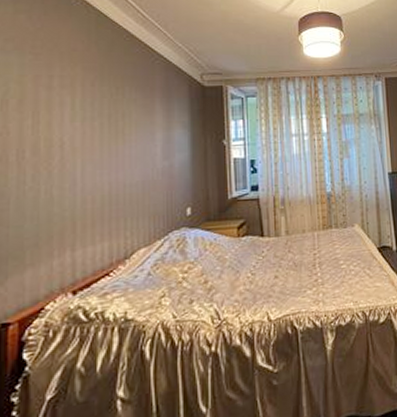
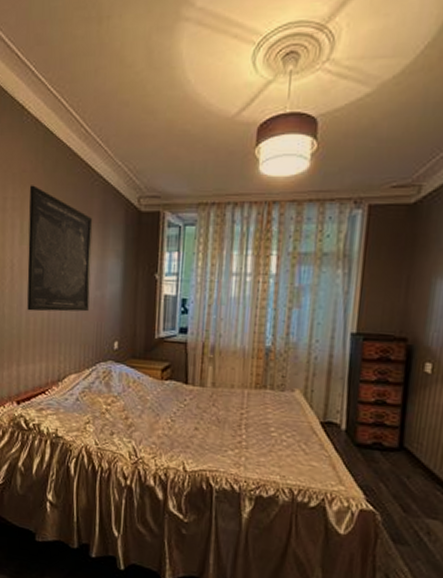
wall art: none [81,63,156,190] -> present [27,185,93,312]

